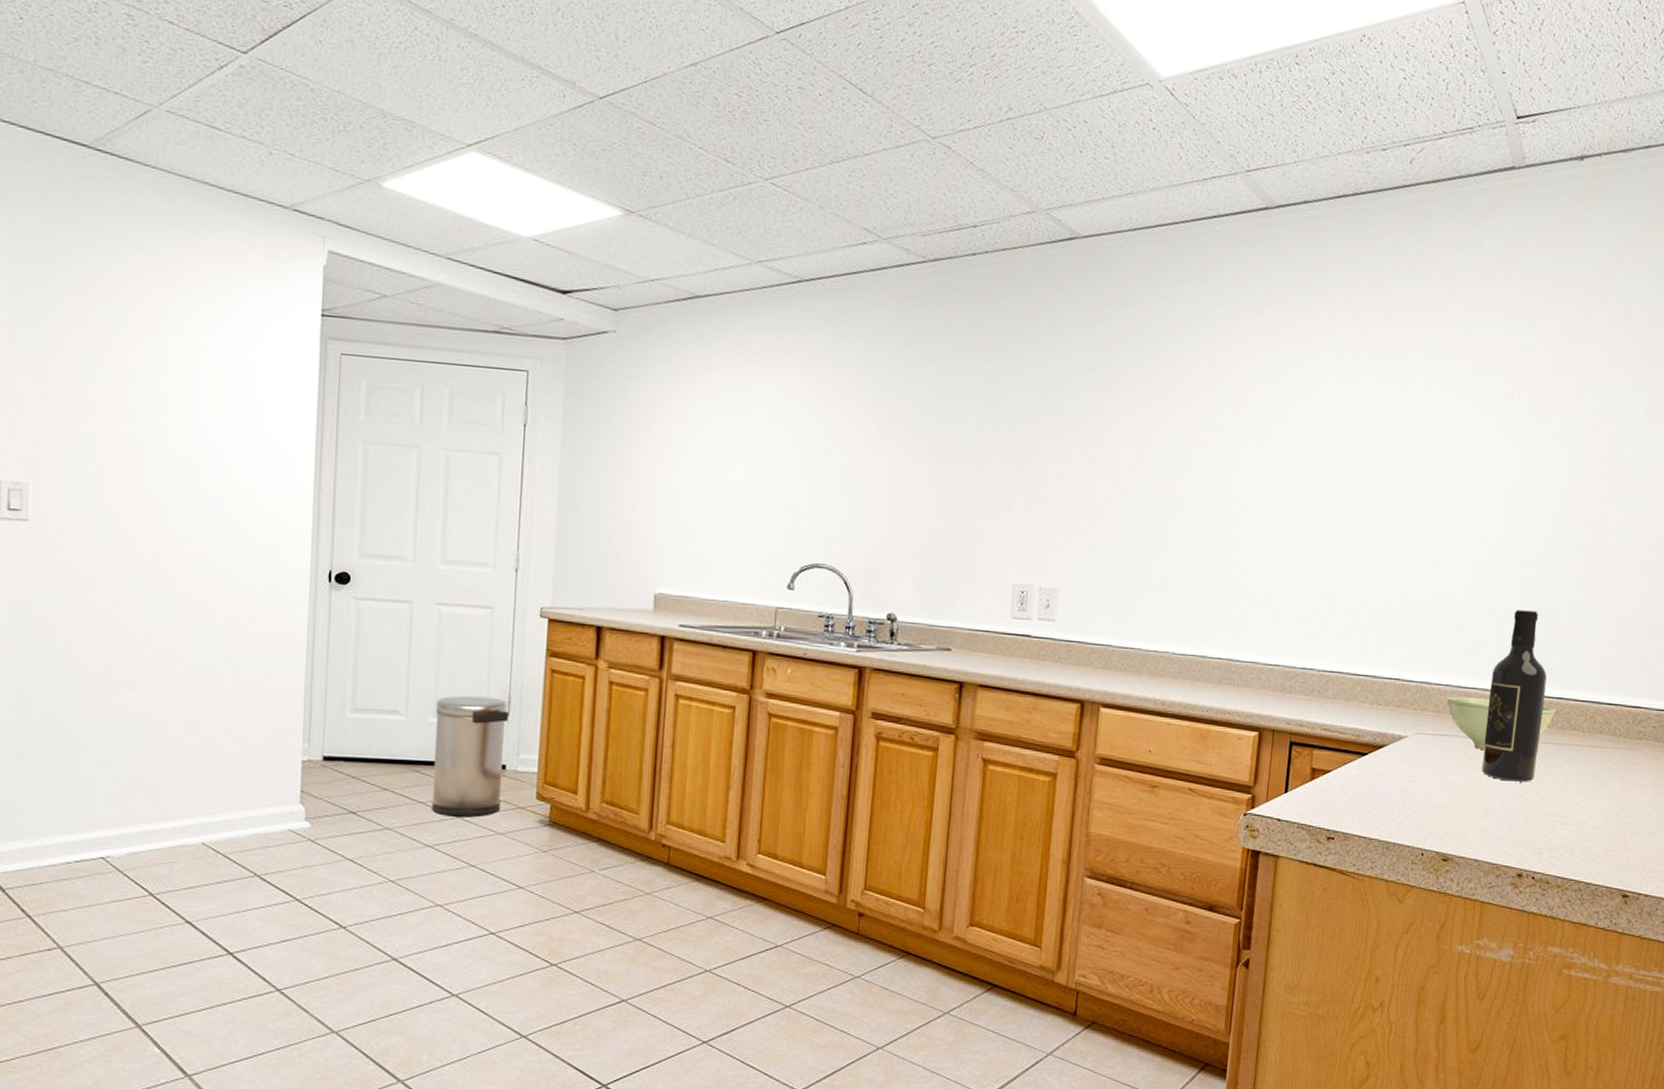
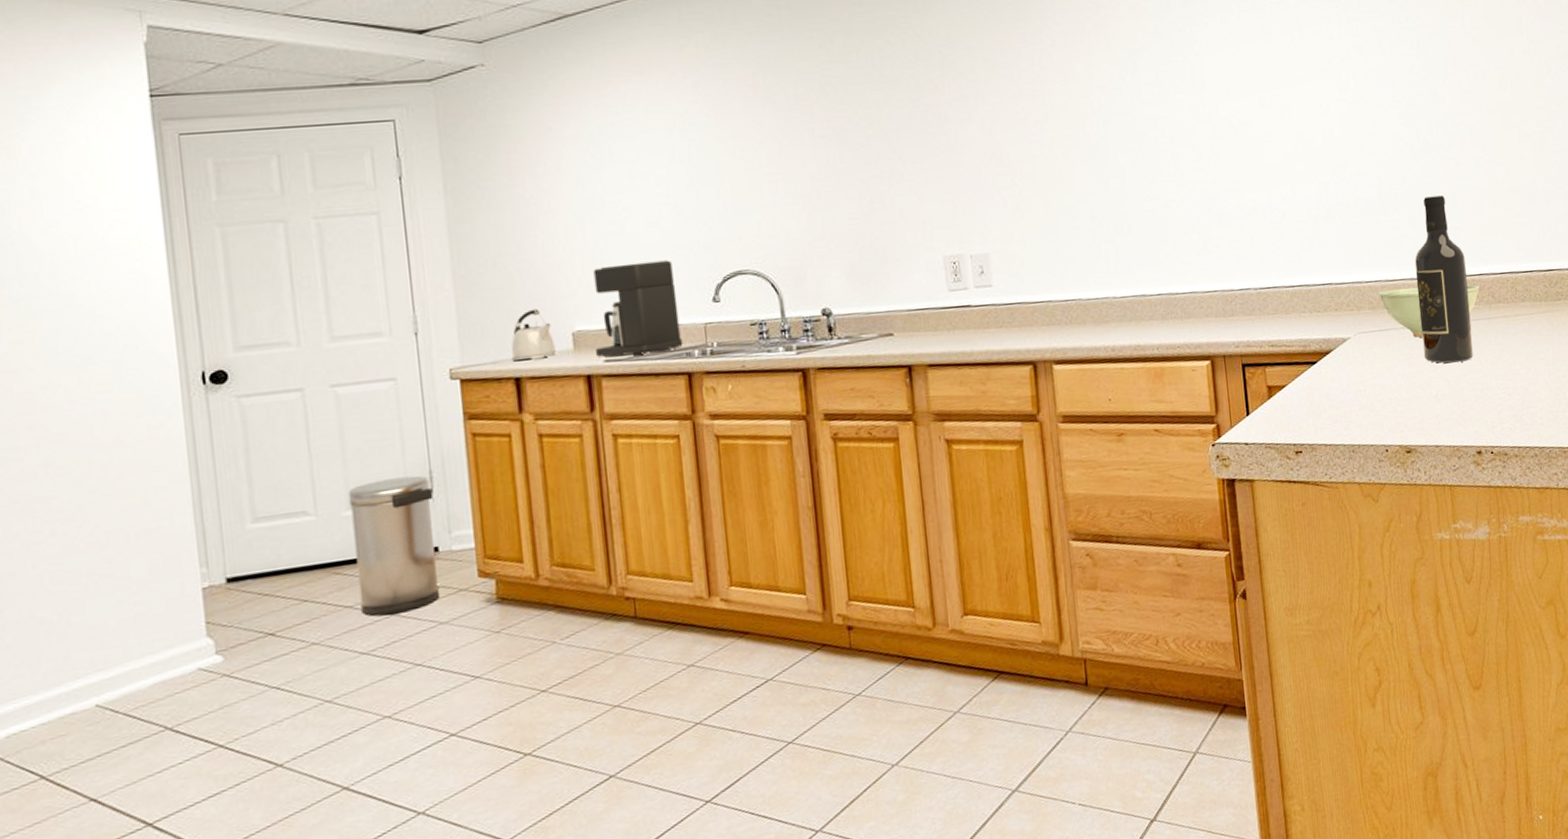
kettle: none [597,566,638,613] -> present [510,308,556,360]
coffee maker: none [672,538,756,627] -> present [593,260,683,357]

